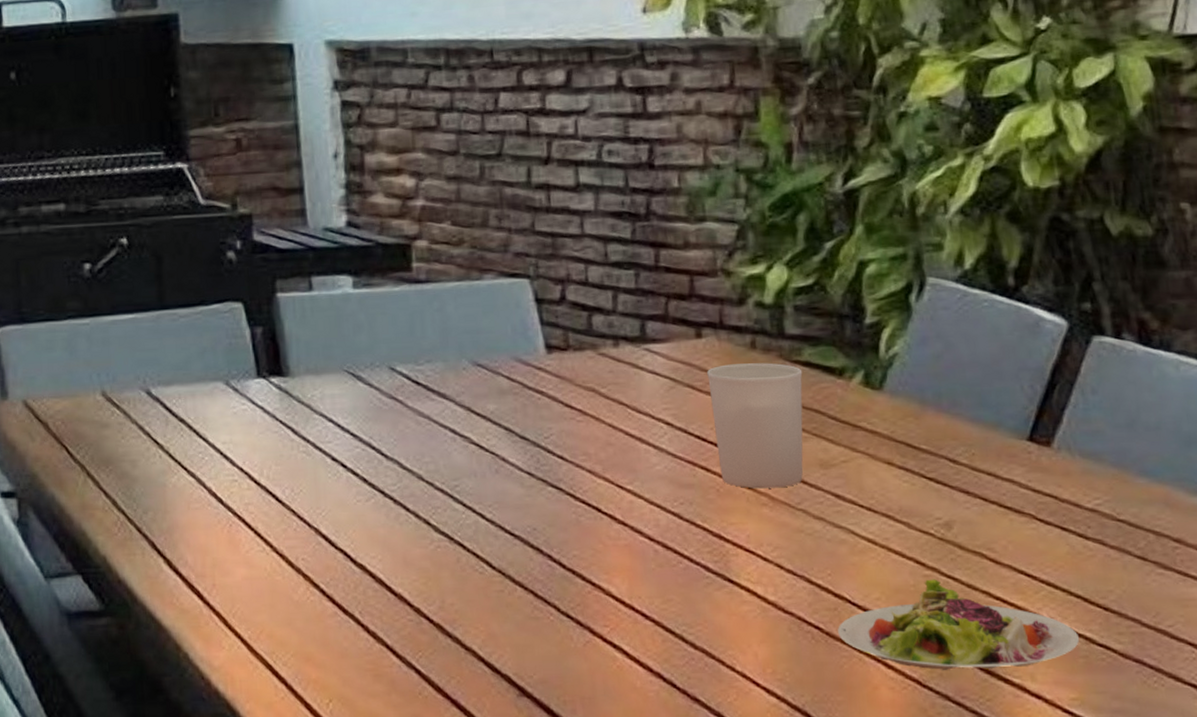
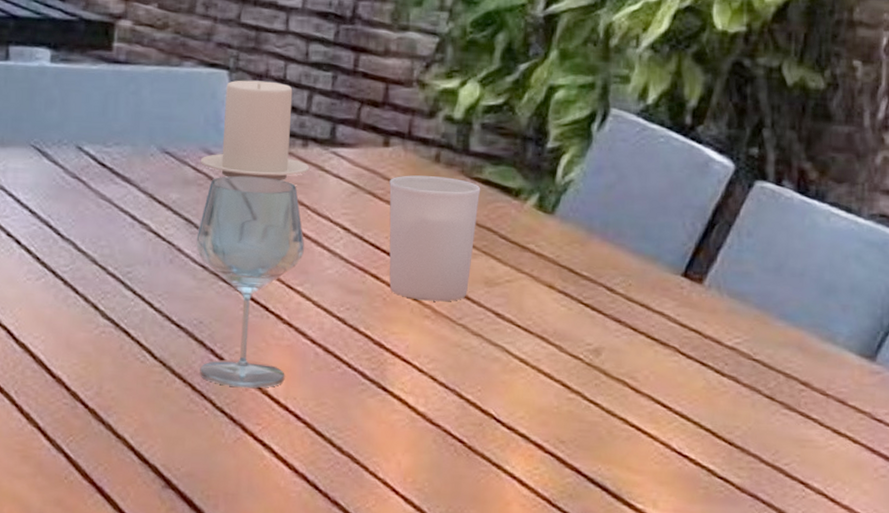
candle: none [513,285,624,384] -> present [200,80,310,181]
wine glass: none [518,380,630,591] -> present [195,175,305,389]
salad plate: present [838,579,1080,671] -> none [480,402,703,494]

